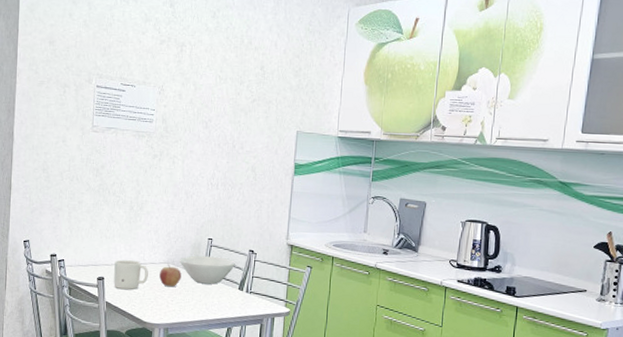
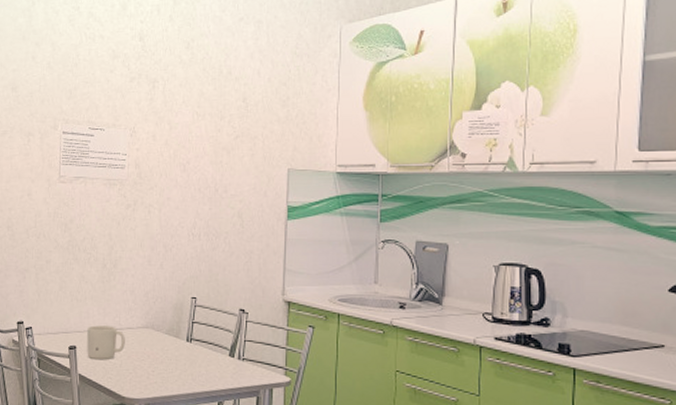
fruit: present [159,264,182,287] -> none [138,328,163,356]
bowl: present [179,255,236,285] -> none [159,317,225,351]

